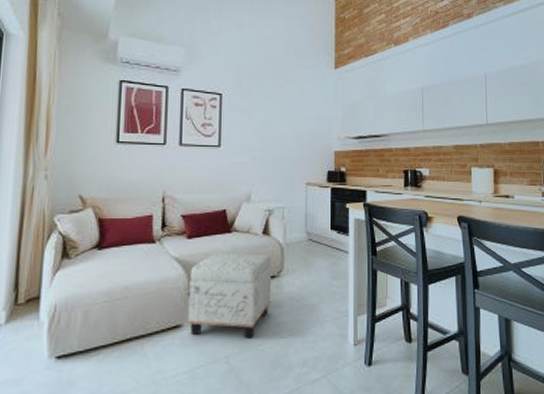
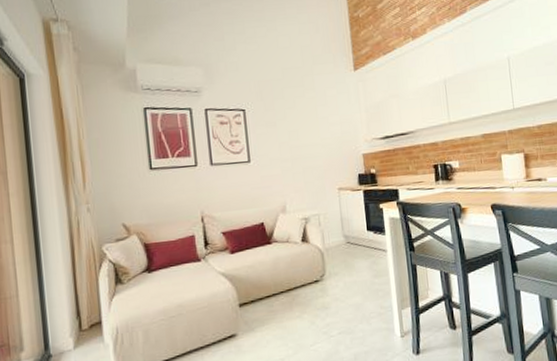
ottoman: present [188,253,272,339] -> none [237,260,318,342]

